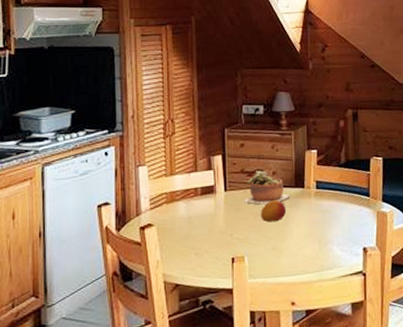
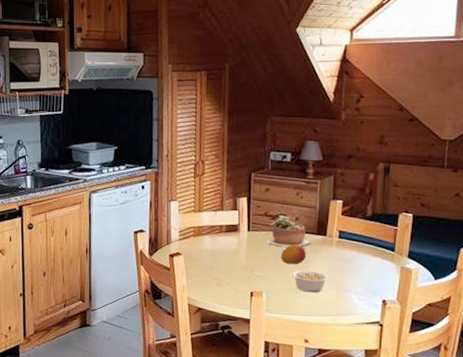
legume: none [273,225,310,250] -> present [292,270,328,293]

